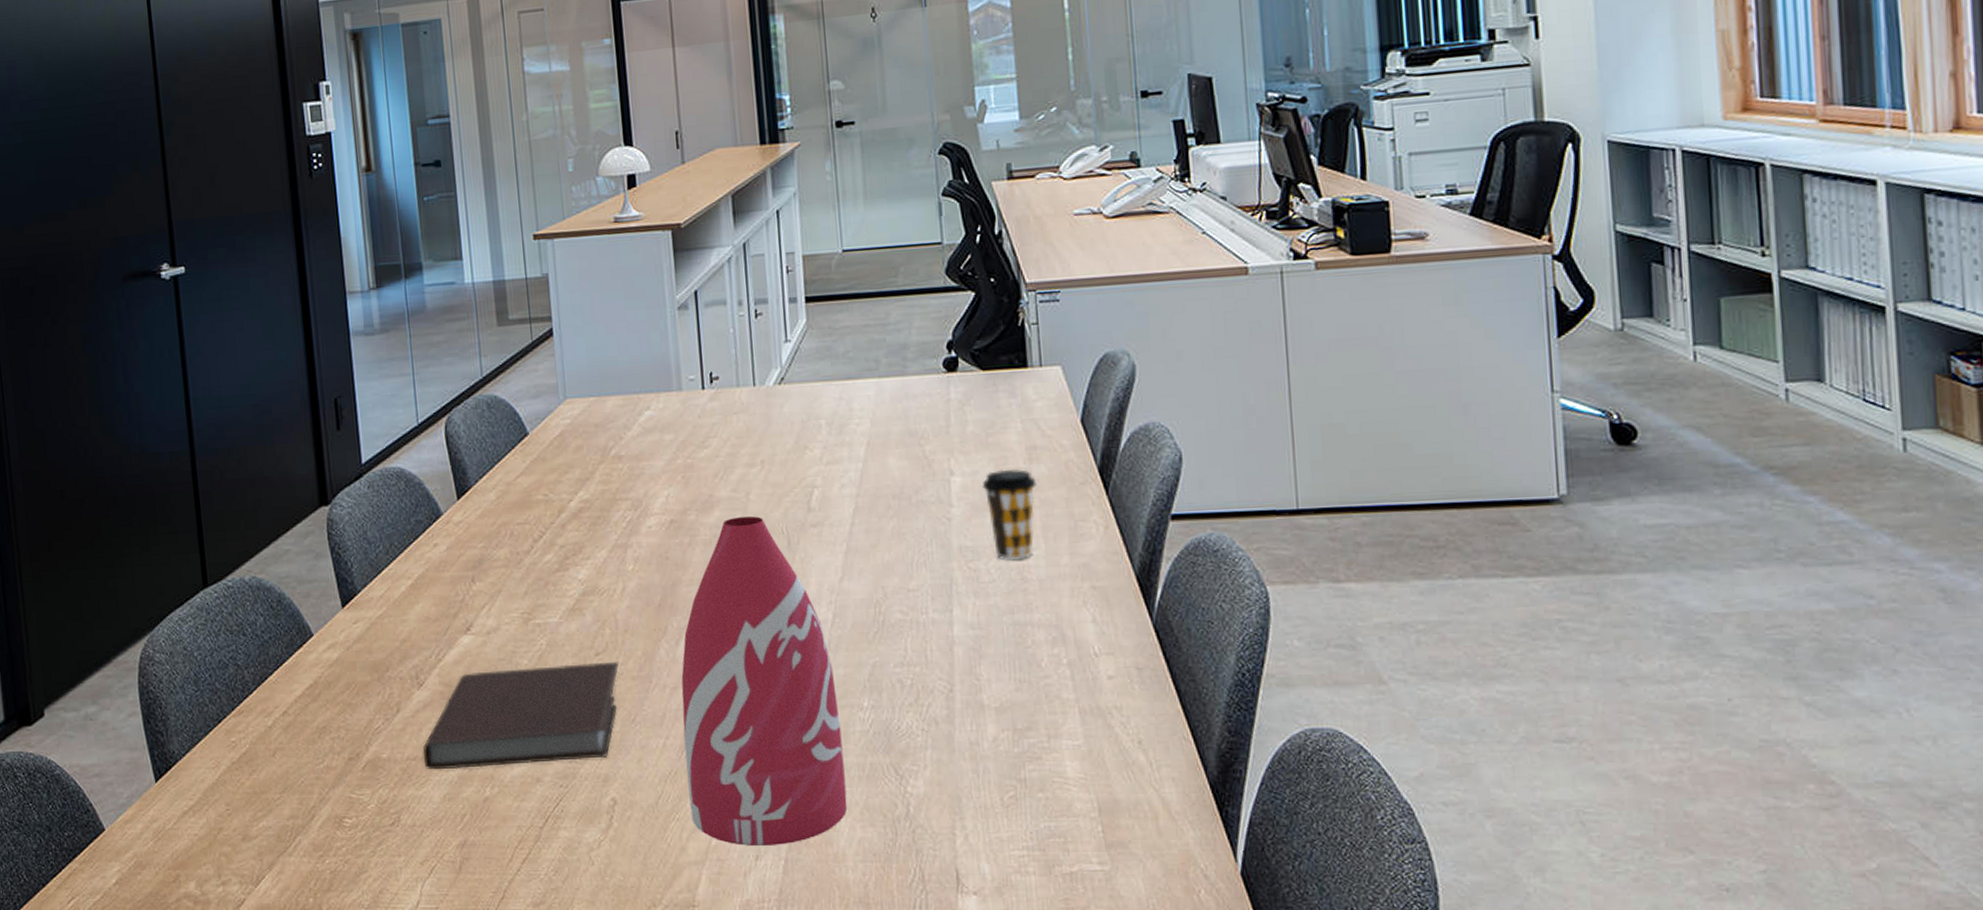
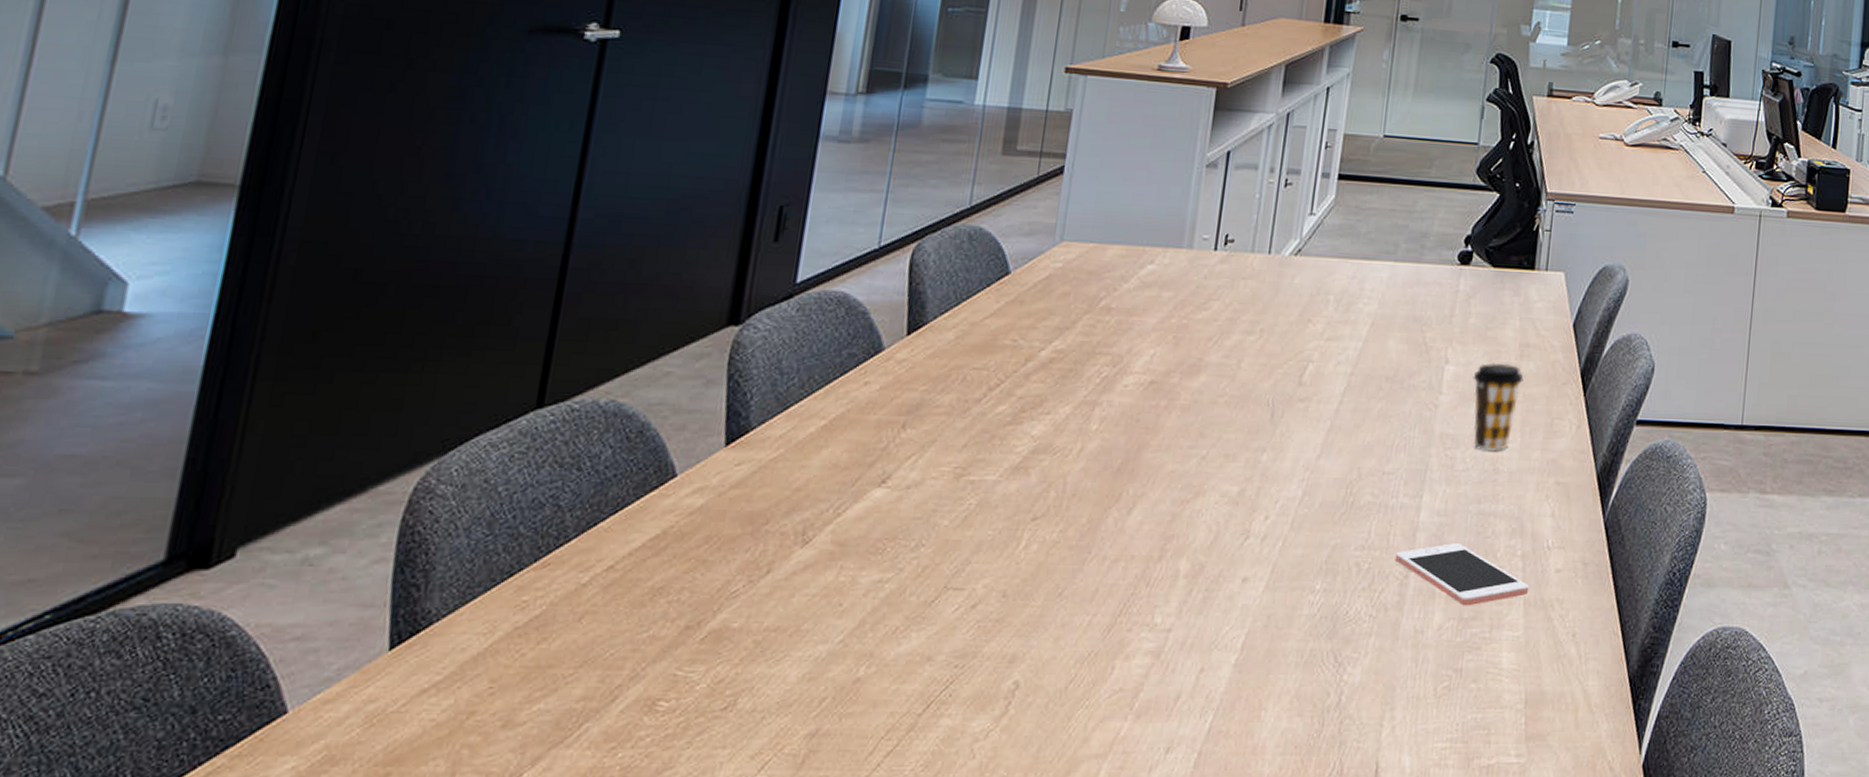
notebook: present [422,661,620,770] -> none [786,527,1059,644]
bottle: present [681,516,848,846] -> none [1103,384,1292,737]
cell phone: none [936,655,1083,717] -> present [1395,543,1530,606]

